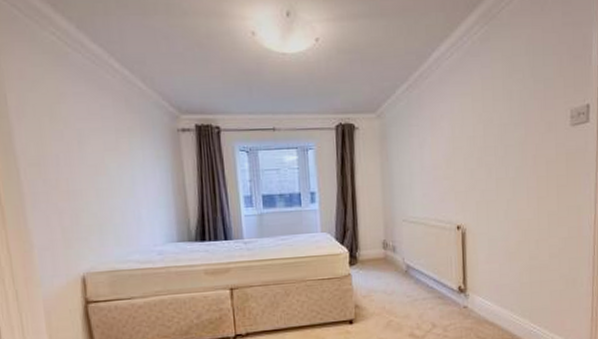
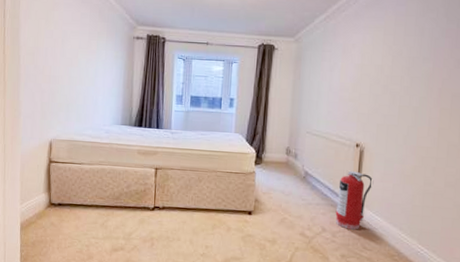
fire extinguisher: none [444,256,480,321] -> present [335,170,374,230]

